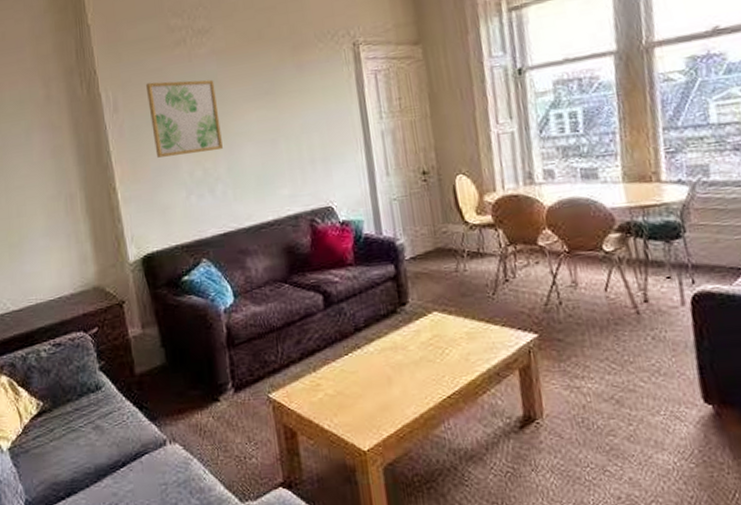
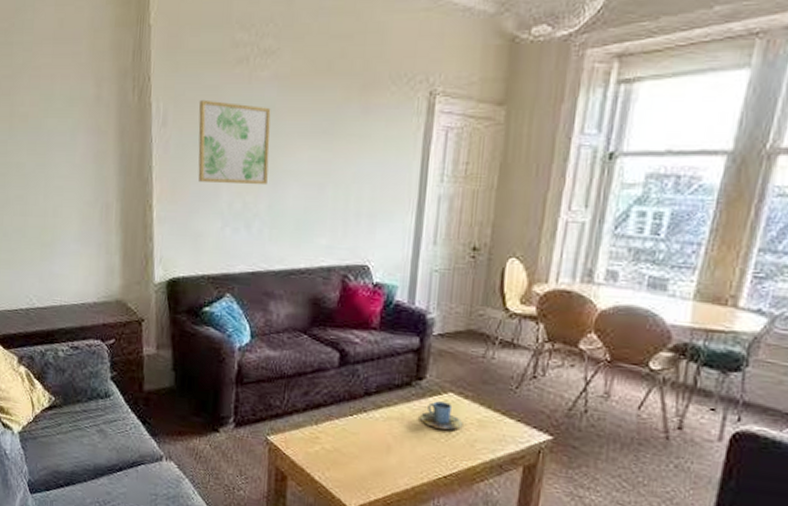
cup: none [411,322,454,350] -> present [419,401,463,430]

